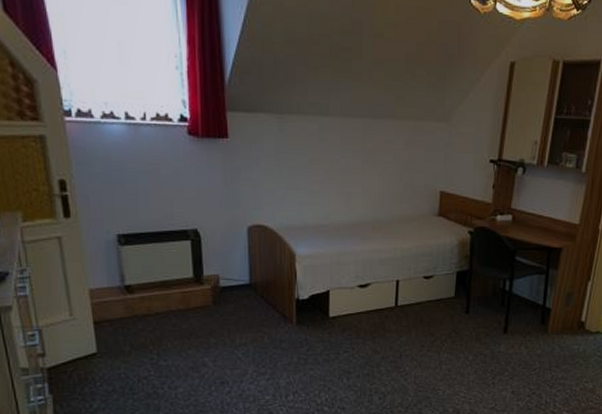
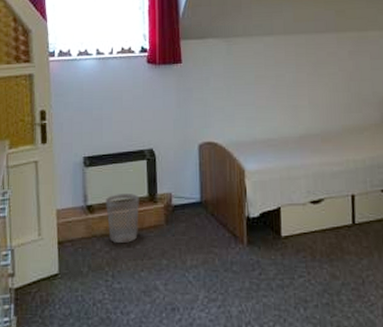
wastebasket: none [146,274,184,323] -> present [106,194,139,243]

